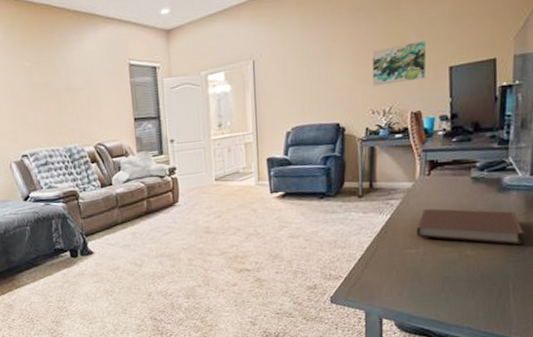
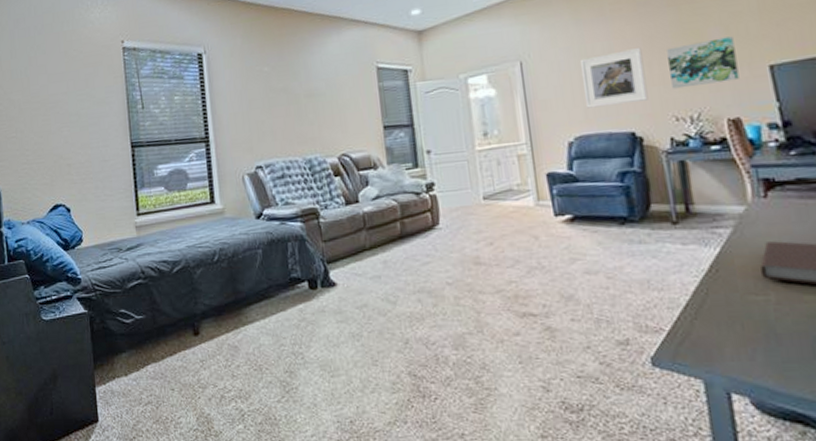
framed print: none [302,50,353,103] -> present [579,48,649,108]

